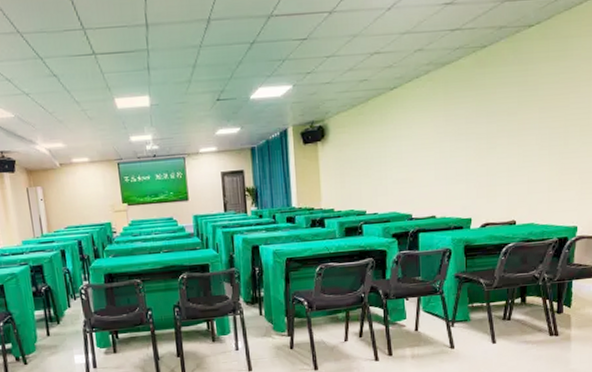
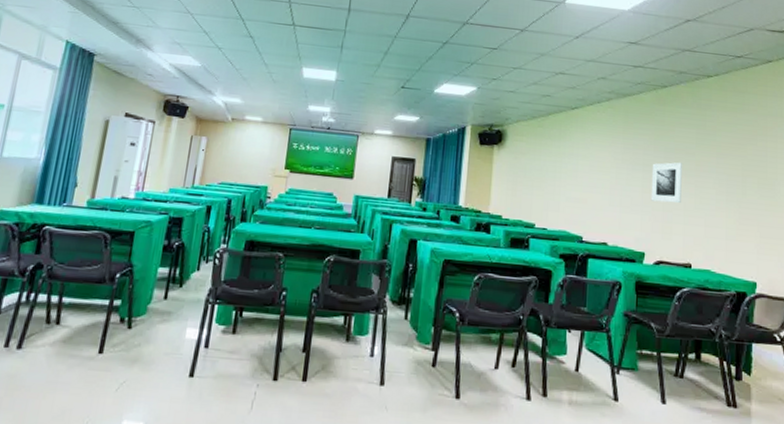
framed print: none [474,124,504,168] -> present [651,162,682,204]

